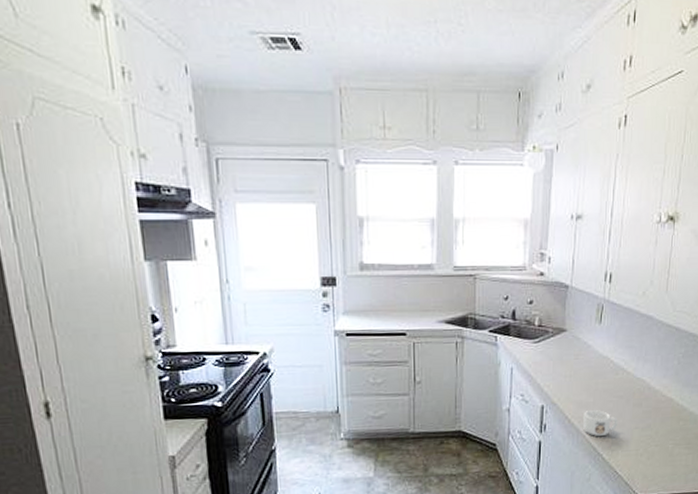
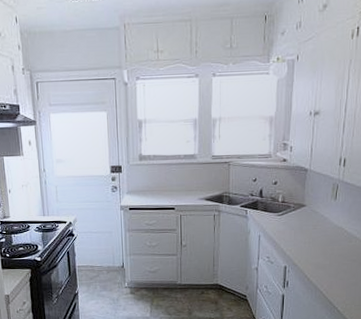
mug: present [583,410,618,436] -> none [320,271,352,292]

